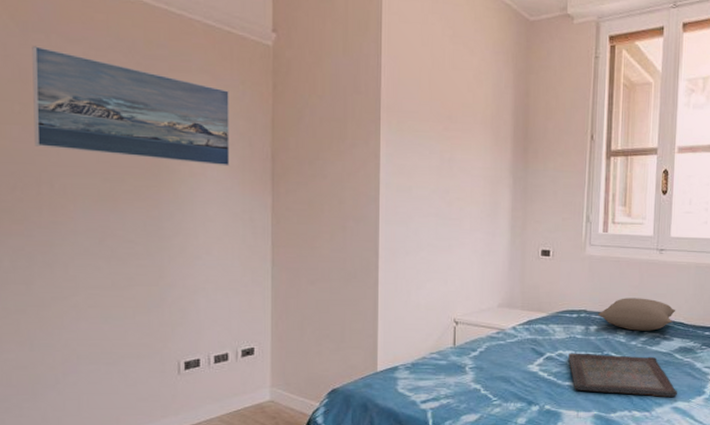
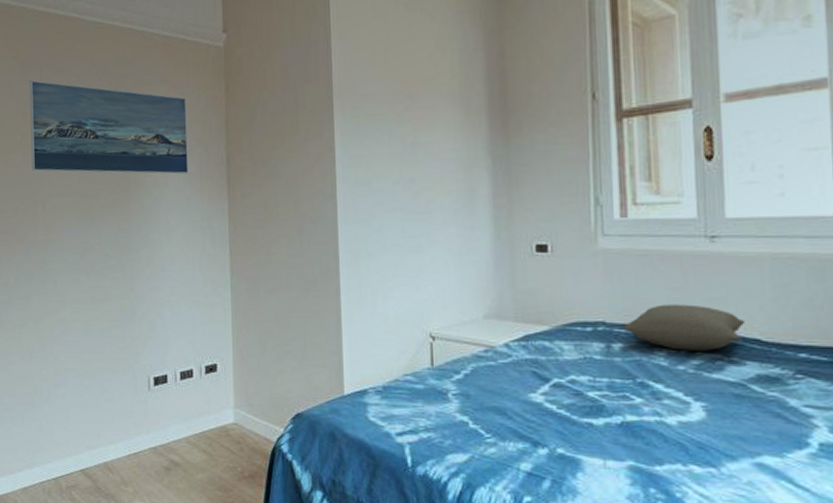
serving tray: present [568,353,678,397] -> none [585,379,762,448]

